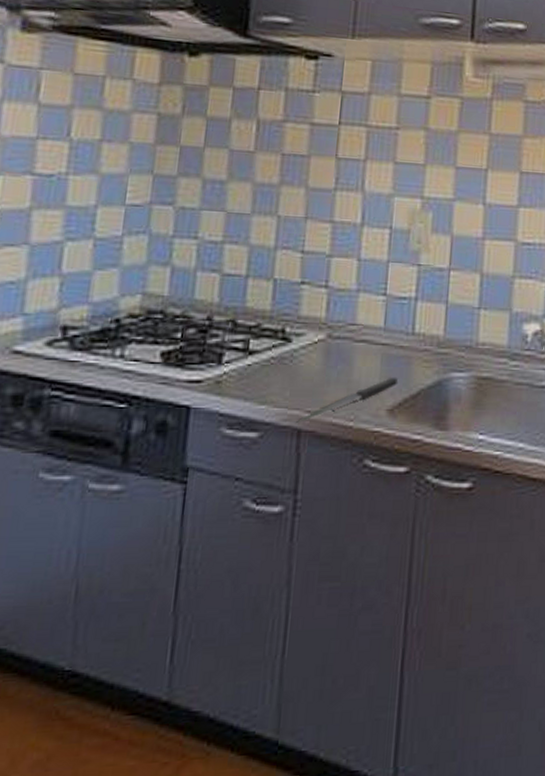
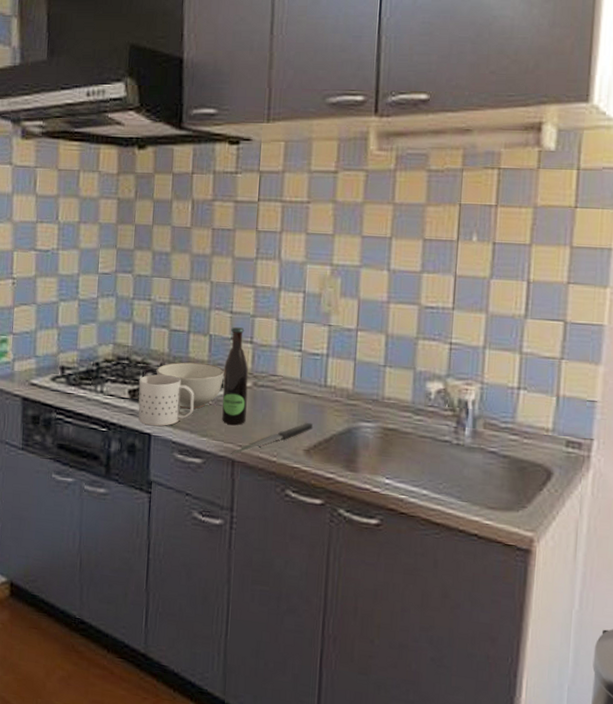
mug: none [173,329,252,396] -> present [138,374,195,427]
bowl: none [200,312,291,371] -> present [156,362,224,409]
bottle: none [286,268,322,386] -> present [222,326,249,425]

